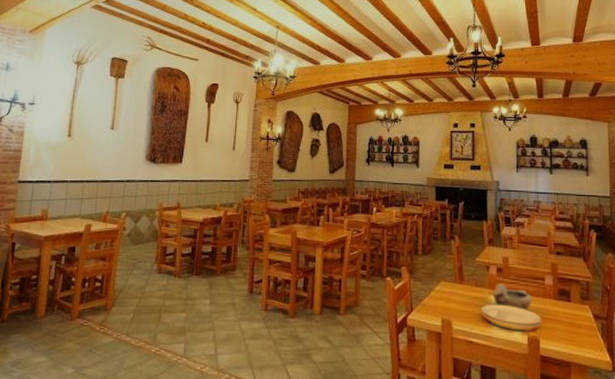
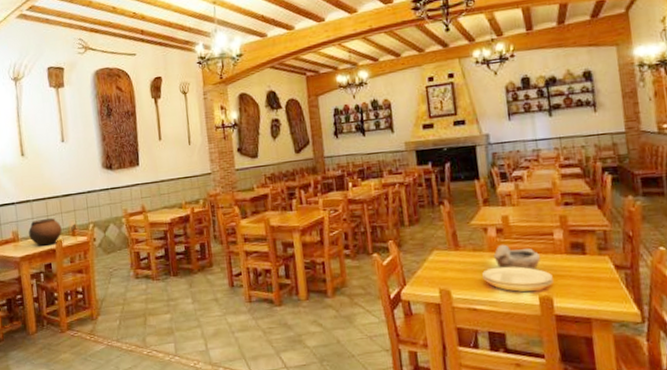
clay pot: none [59,201,94,228] -> present [28,218,62,246]

